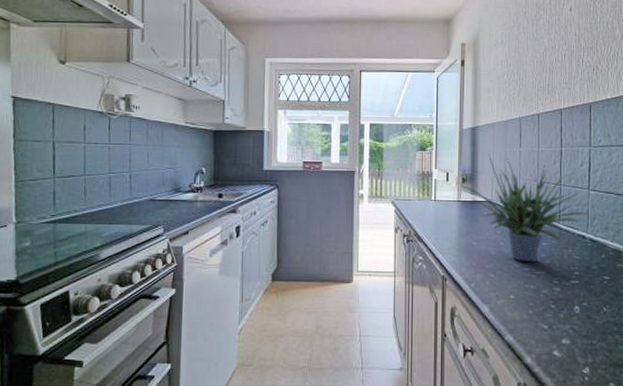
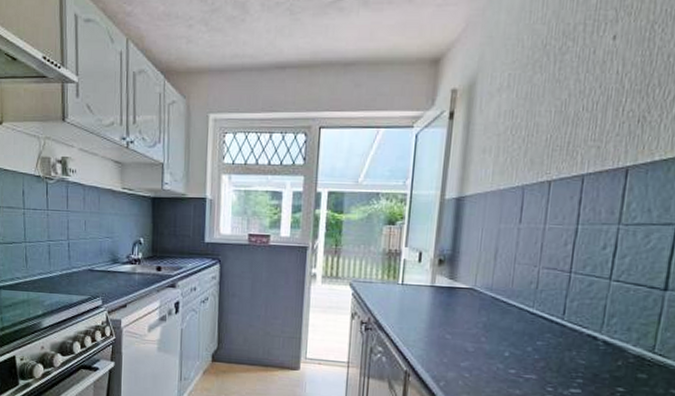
potted plant: present [460,151,590,262] -> none [435,228,608,364]

